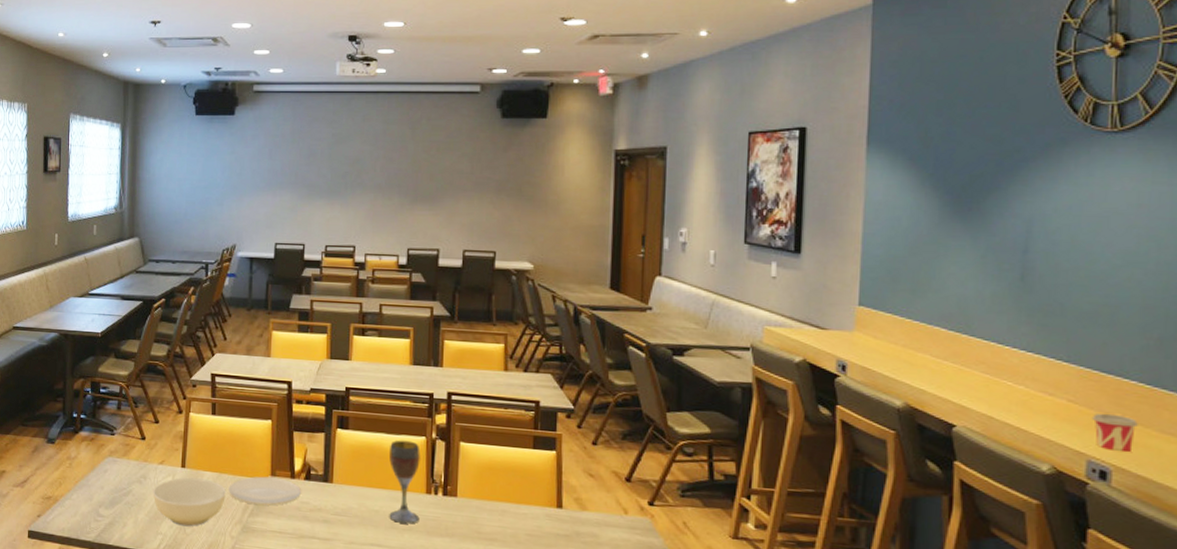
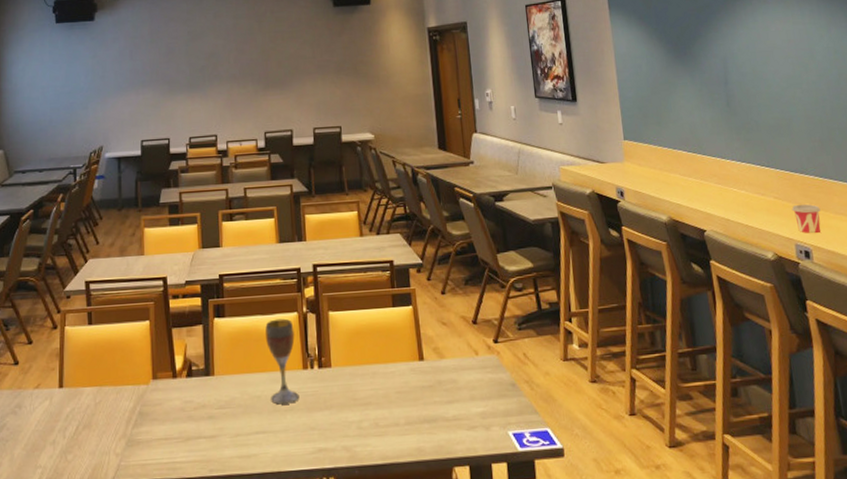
bowl: present [152,477,226,526] -> none [29,396,108,452]
plate: present [228,476,302,506] -> none [110,380,185,414]

